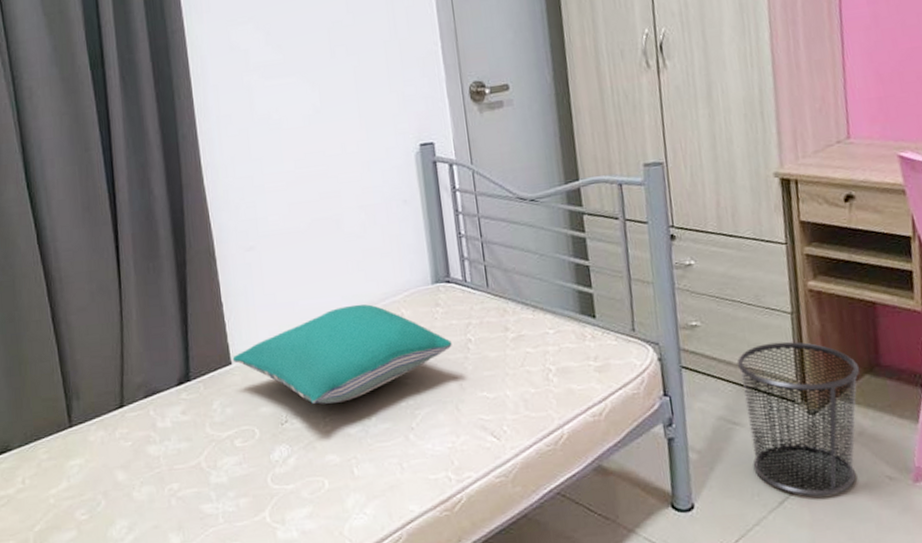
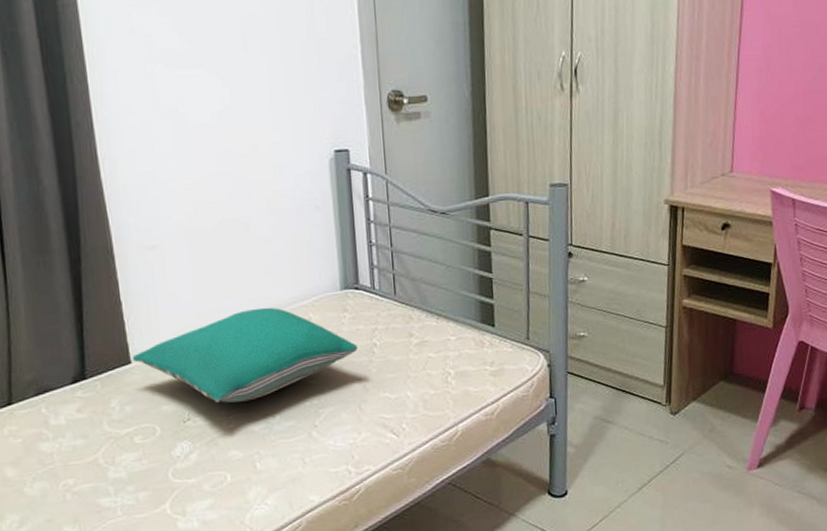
waste bin: present [736,341,860,497] -> none [615,352,717,483]

